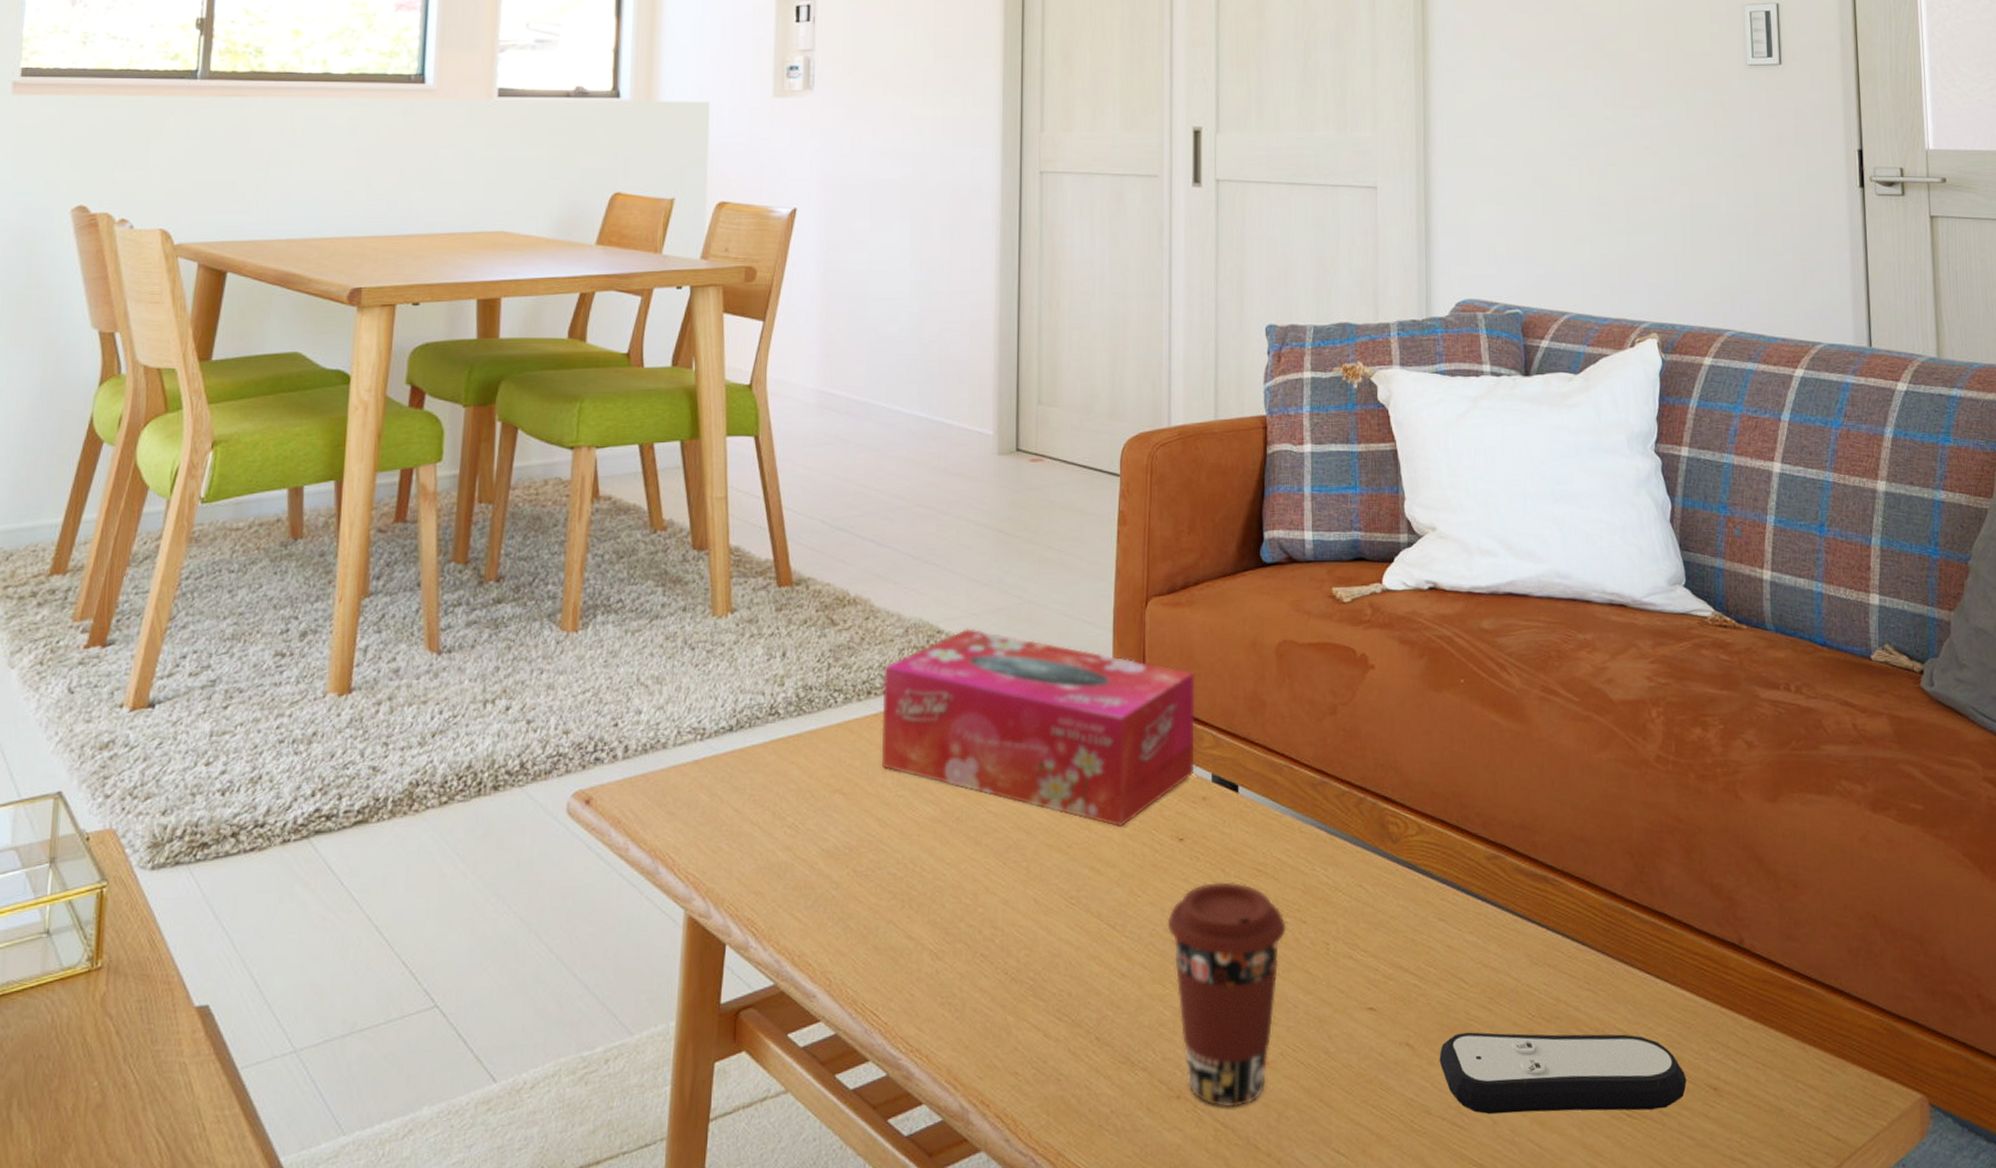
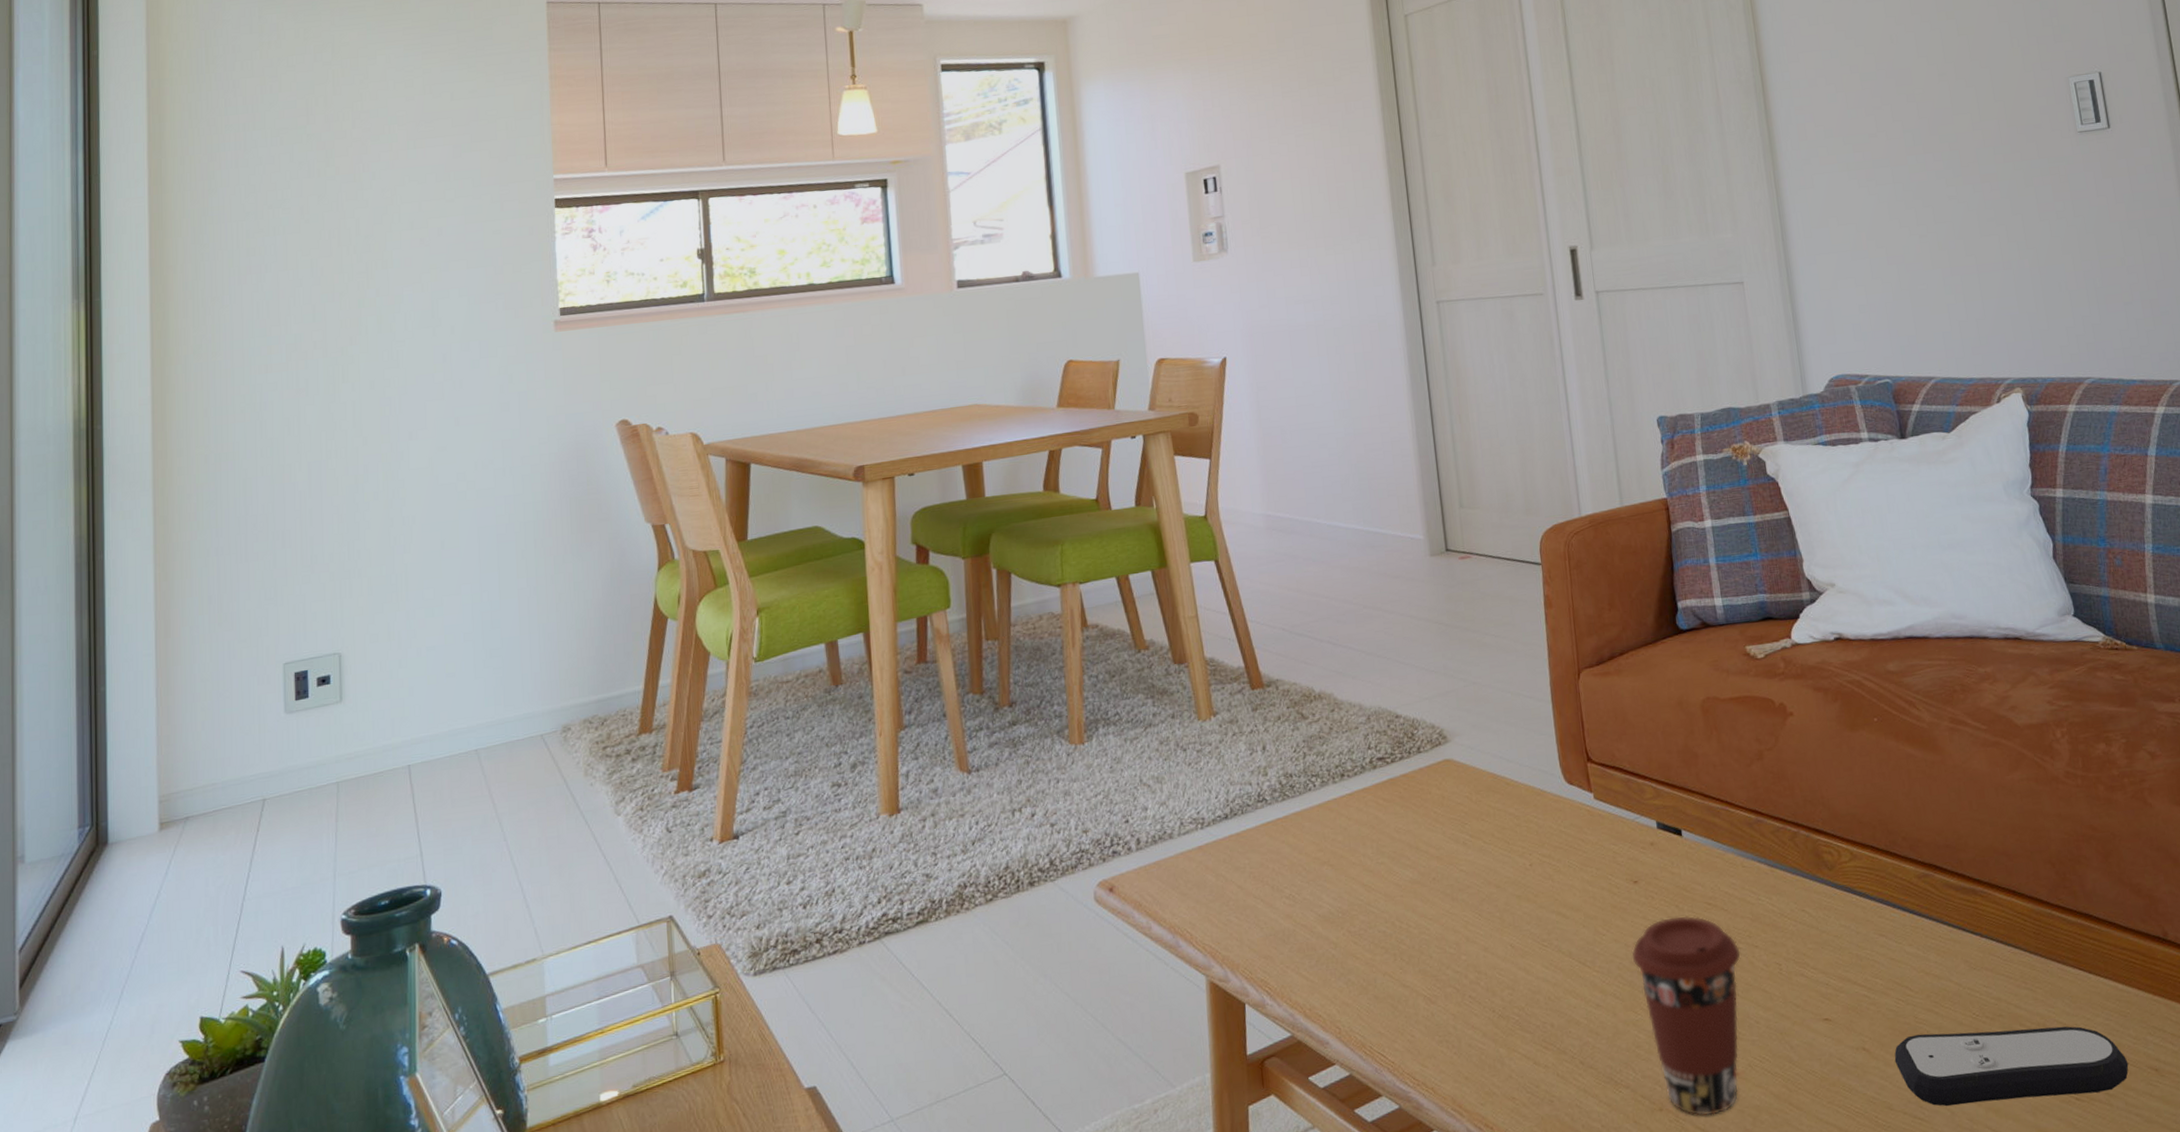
tissue box: present [882,628,1195,828] -> none [1353,711,1640,876]

